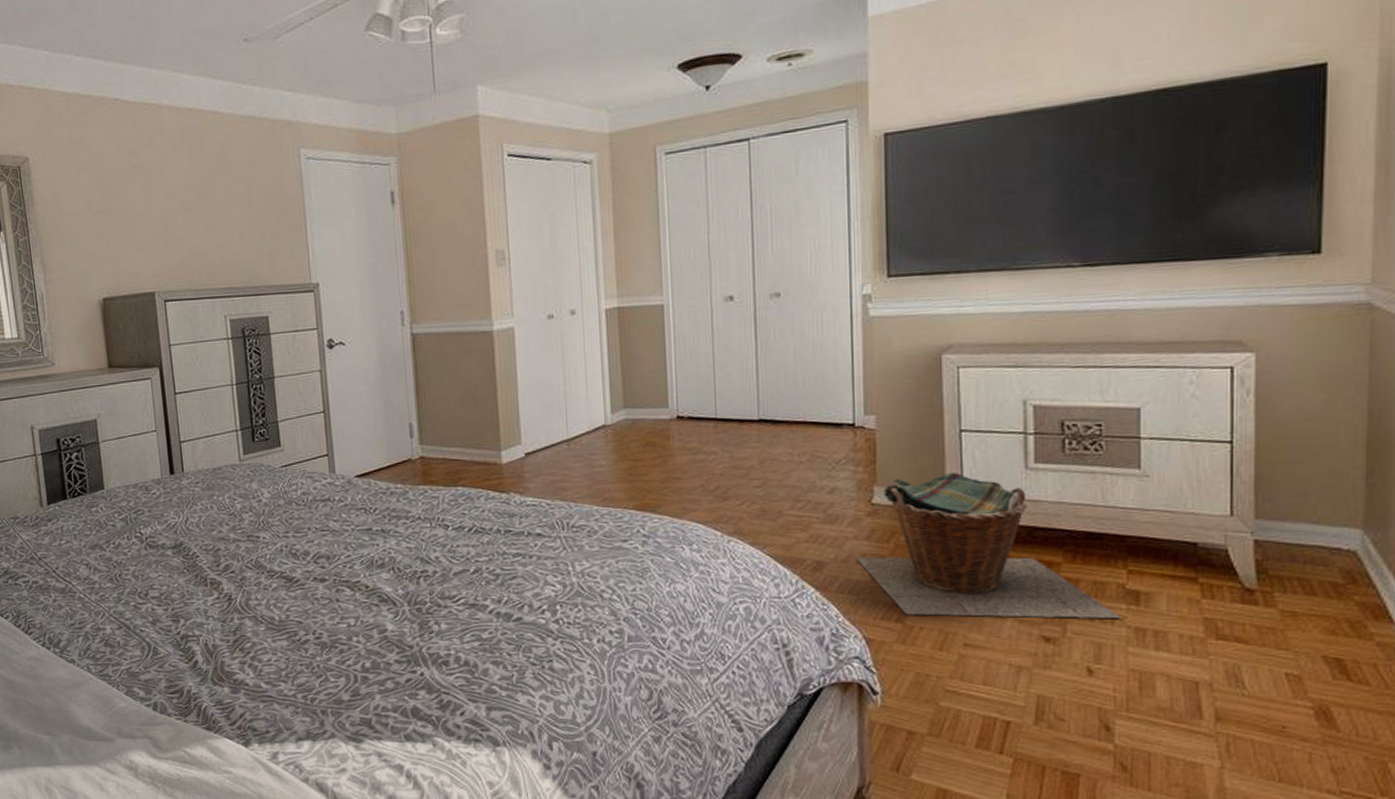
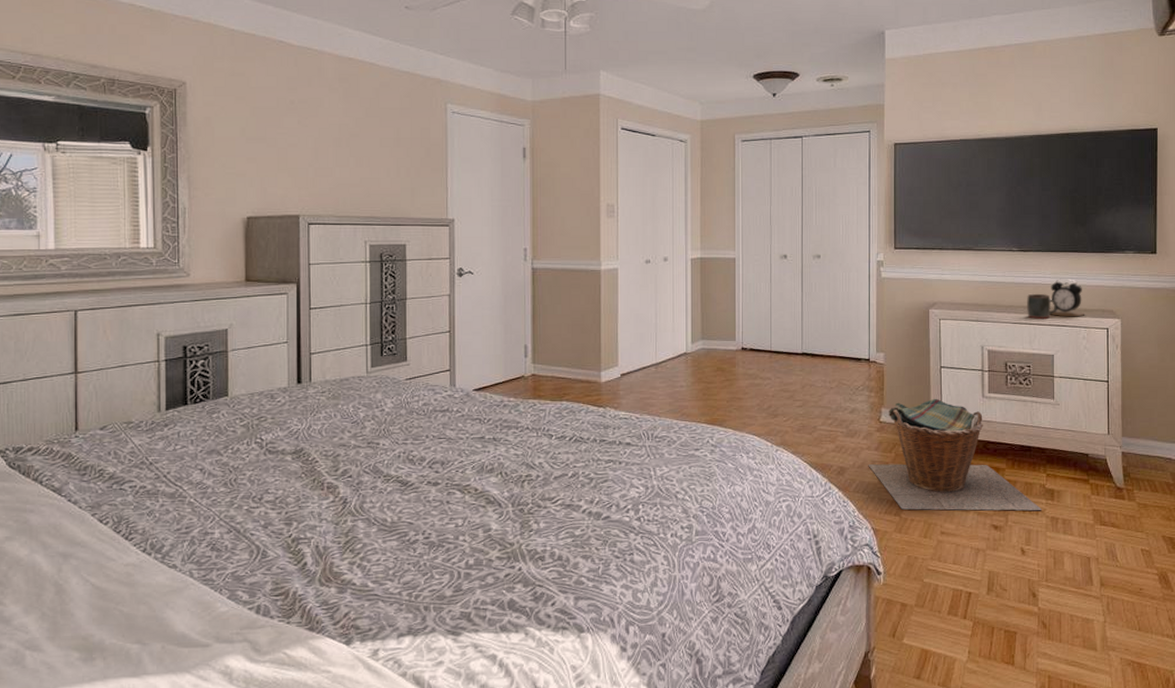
mug: none [1096,323,1147,359] -> present [1027,293,1057,319]
alarm clock: none [1133,300,1192,355] -> present [1050,279,1084,317]

